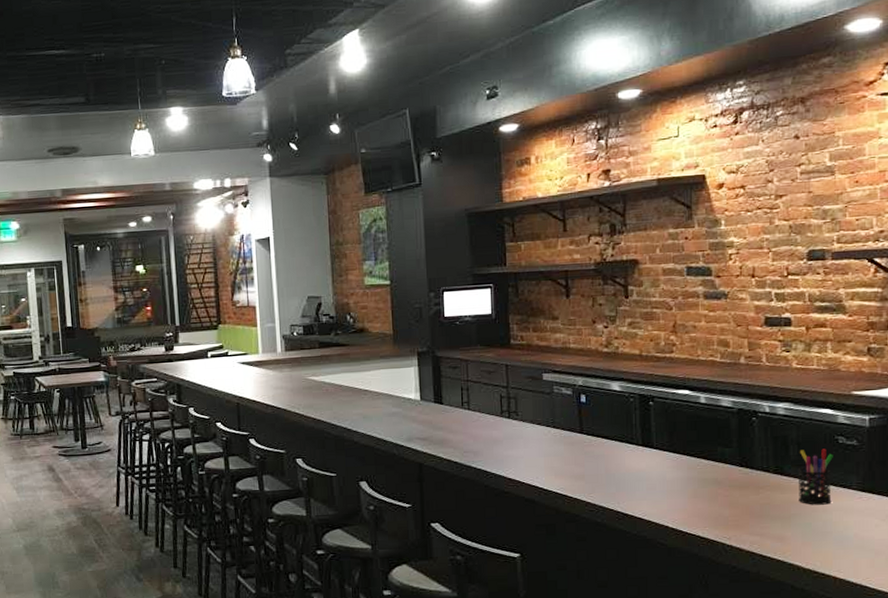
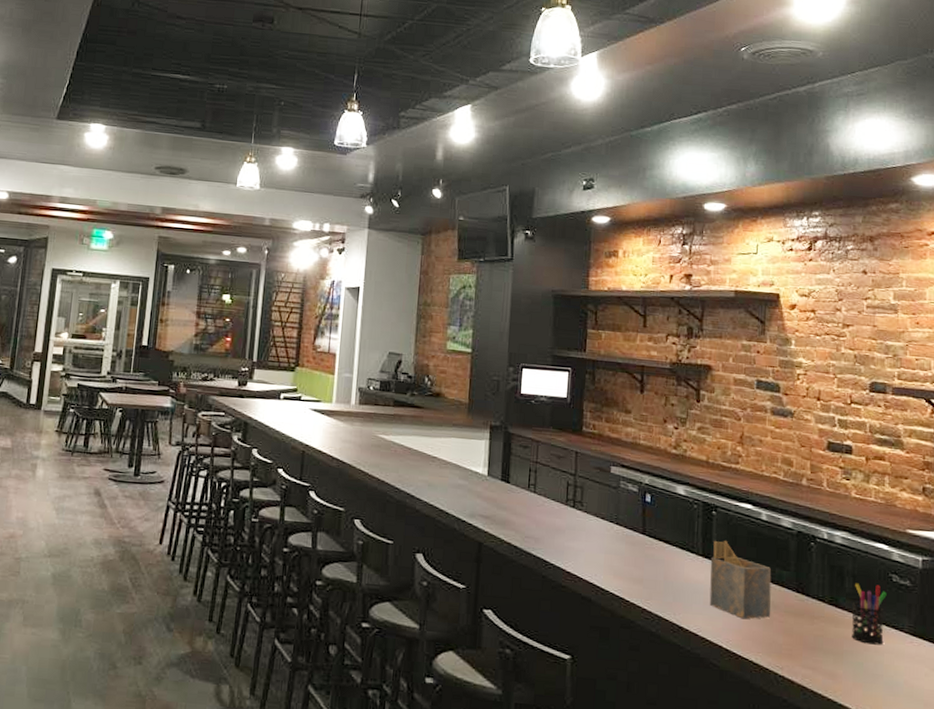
napkin holder: none [651,428,716,499] -> present [709,540,772,619]

